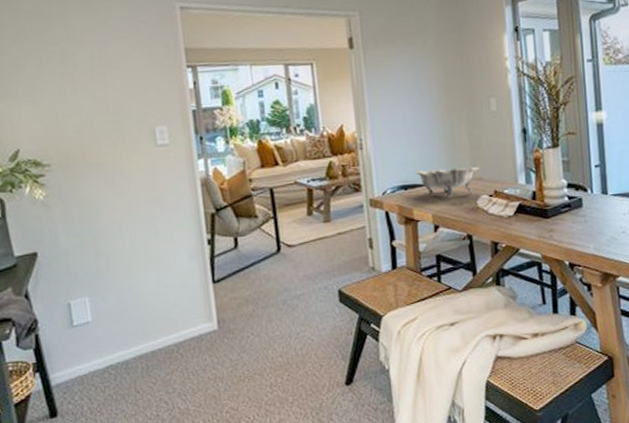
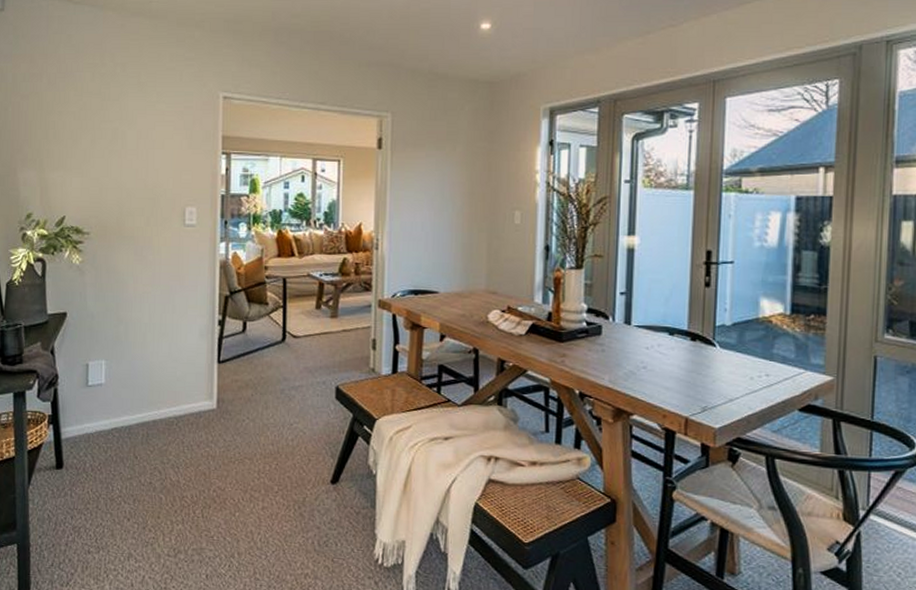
decorative bowl: present [414,167,480,197] -> none [426,276,495,308]

